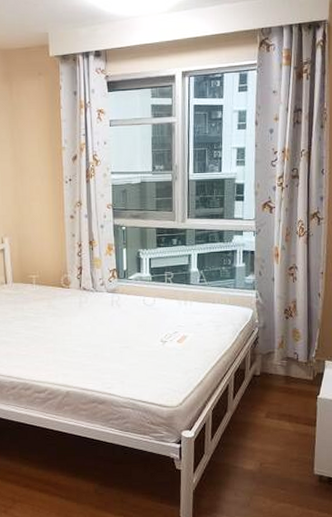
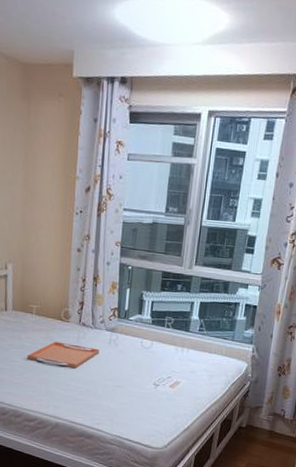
serving tray: none [31,309,103,334] -> present [27,341,100,369]

